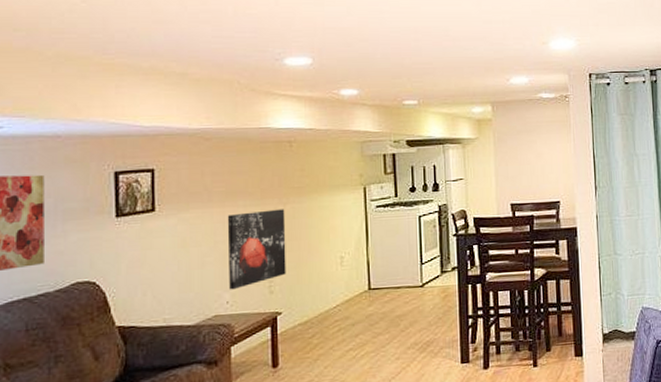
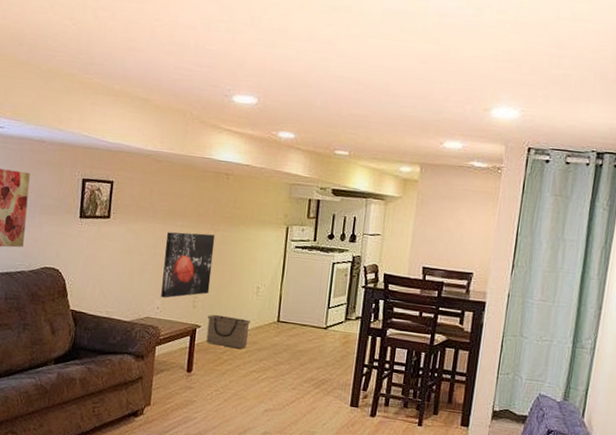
basket: none [288,294,338,330] -> present [206,314,250,349]

